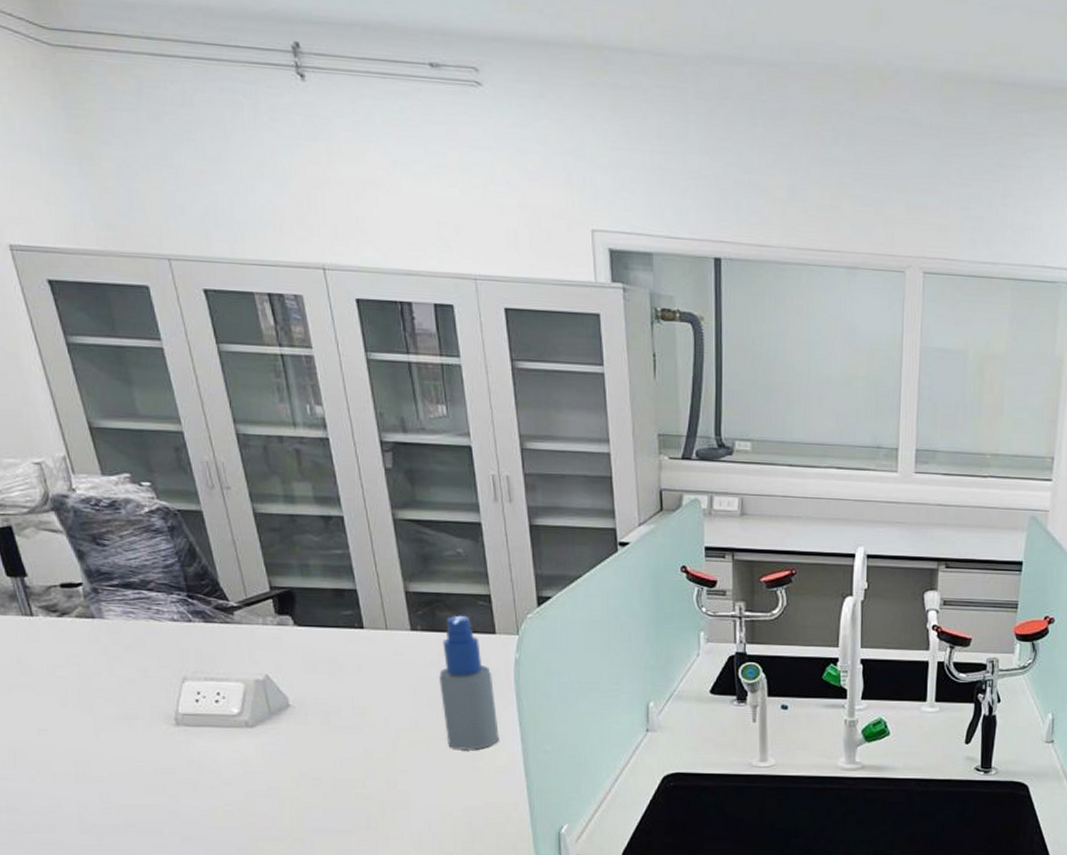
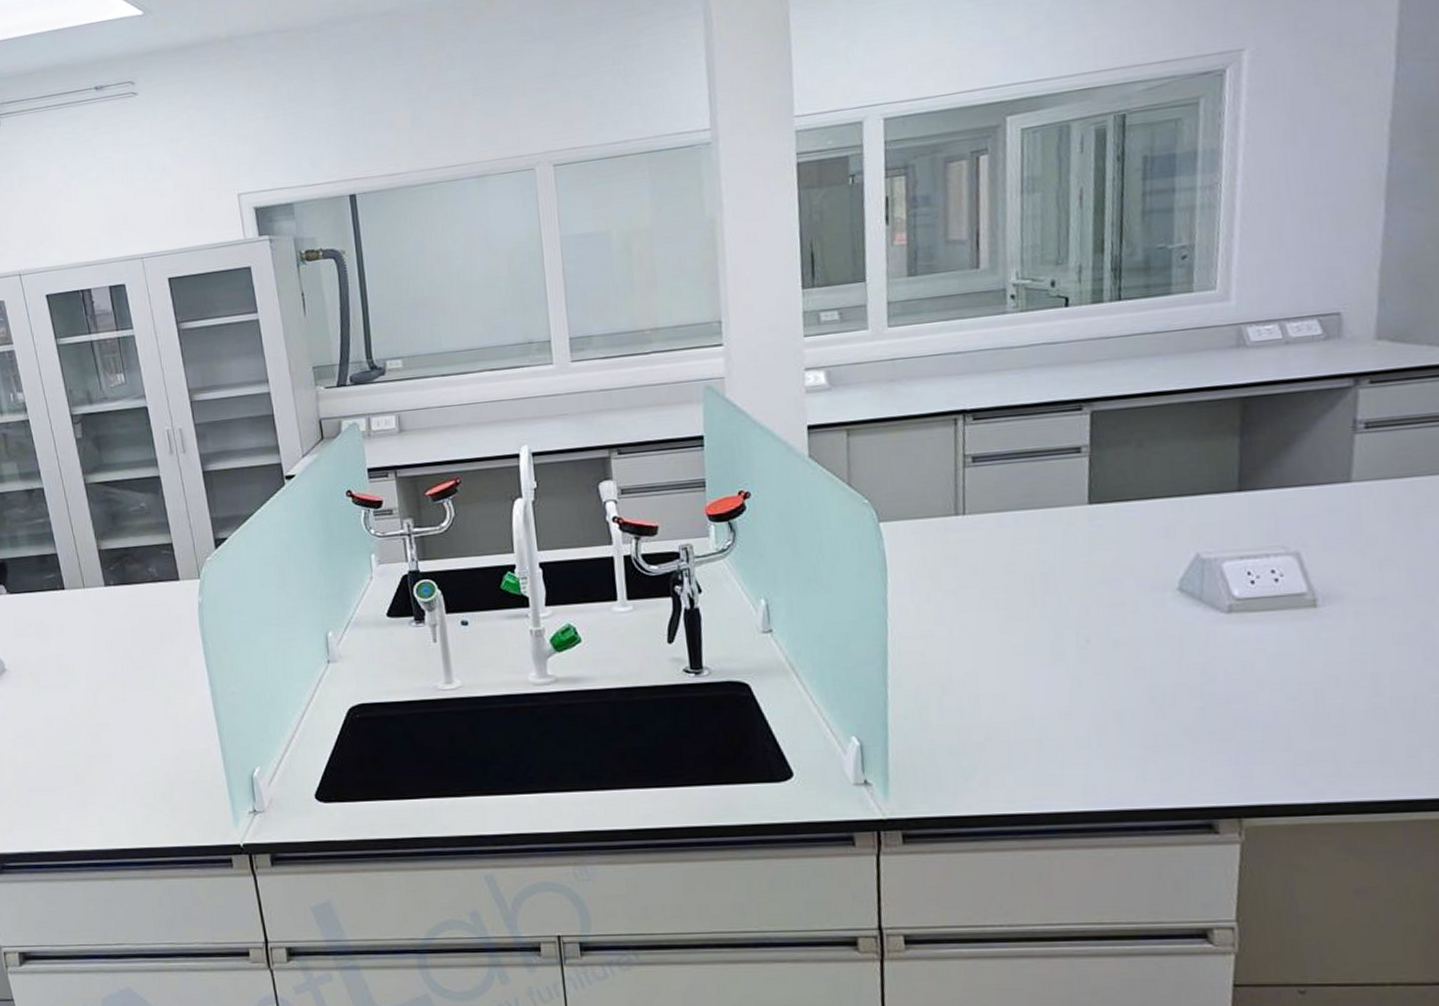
spray bottle: present [439,615,499,751] -> none [131,566,189,699]

